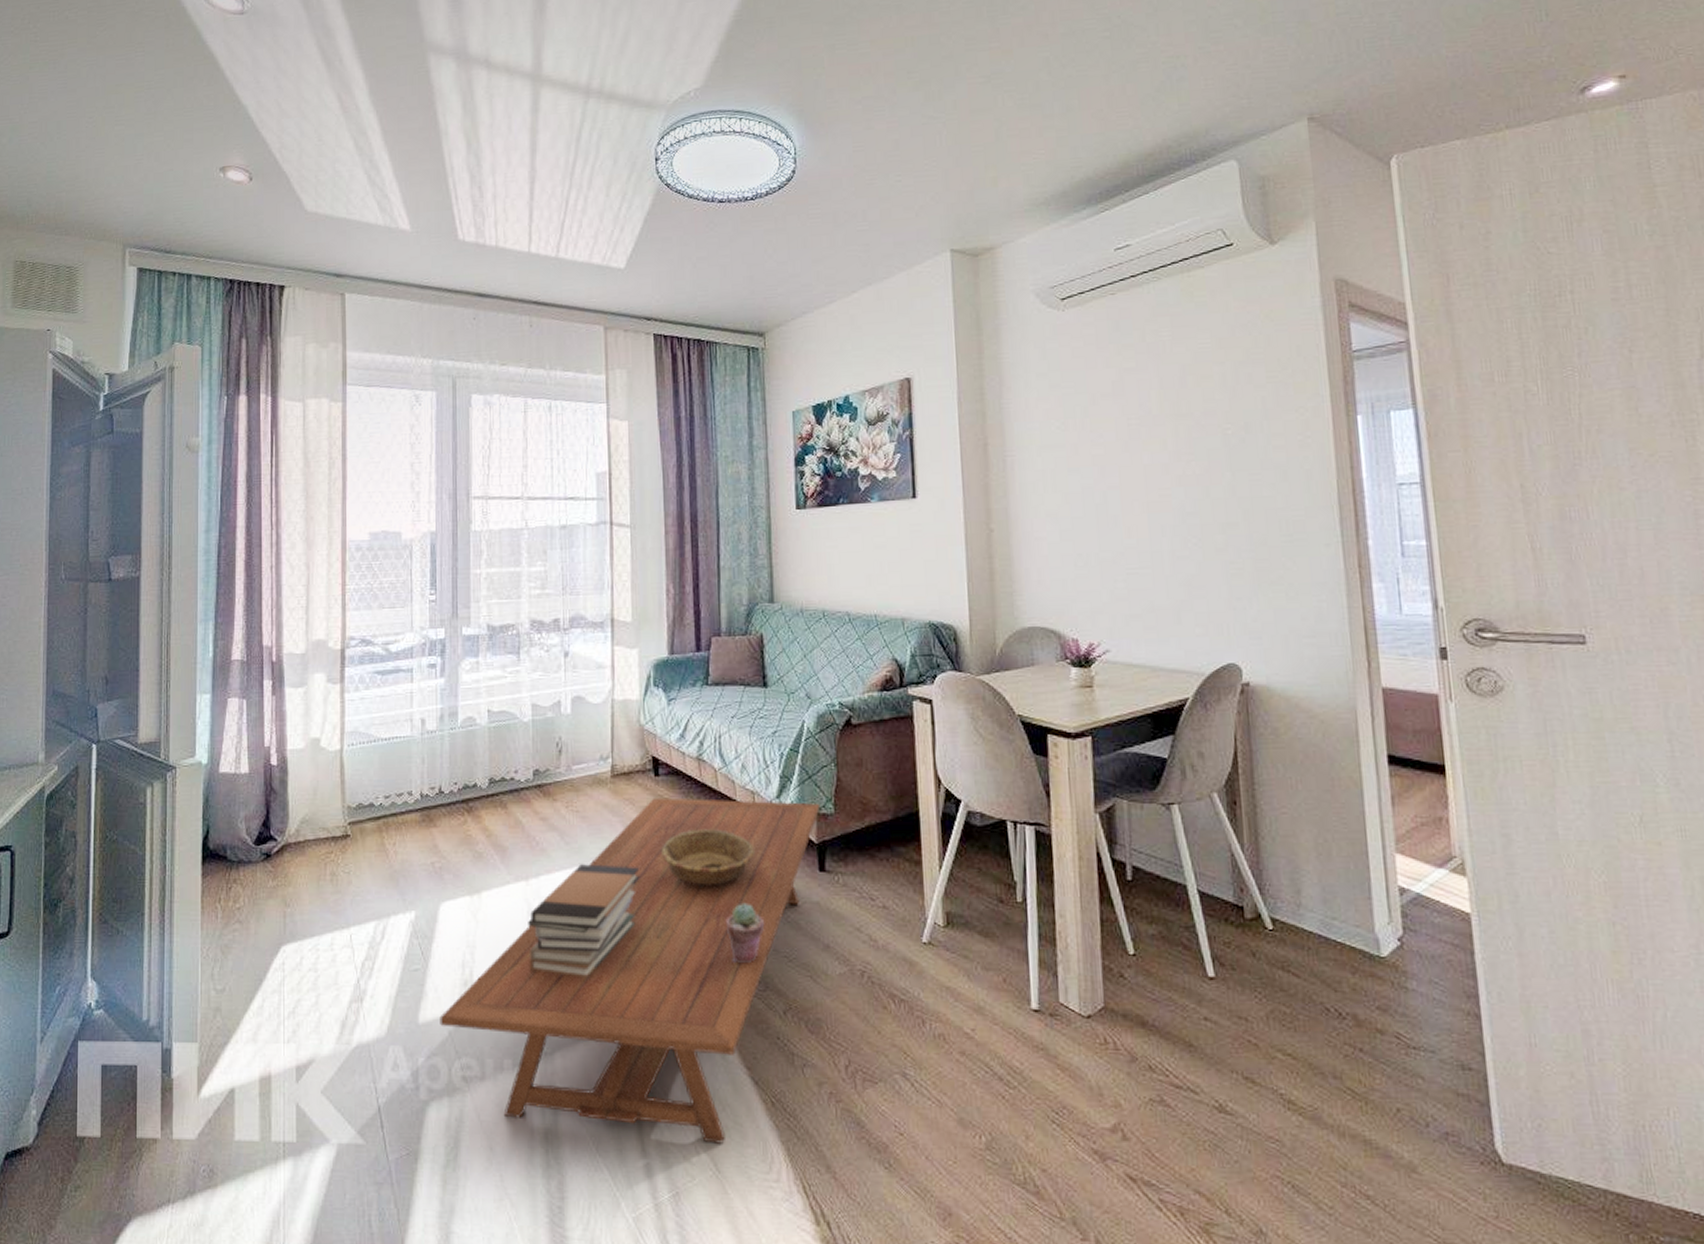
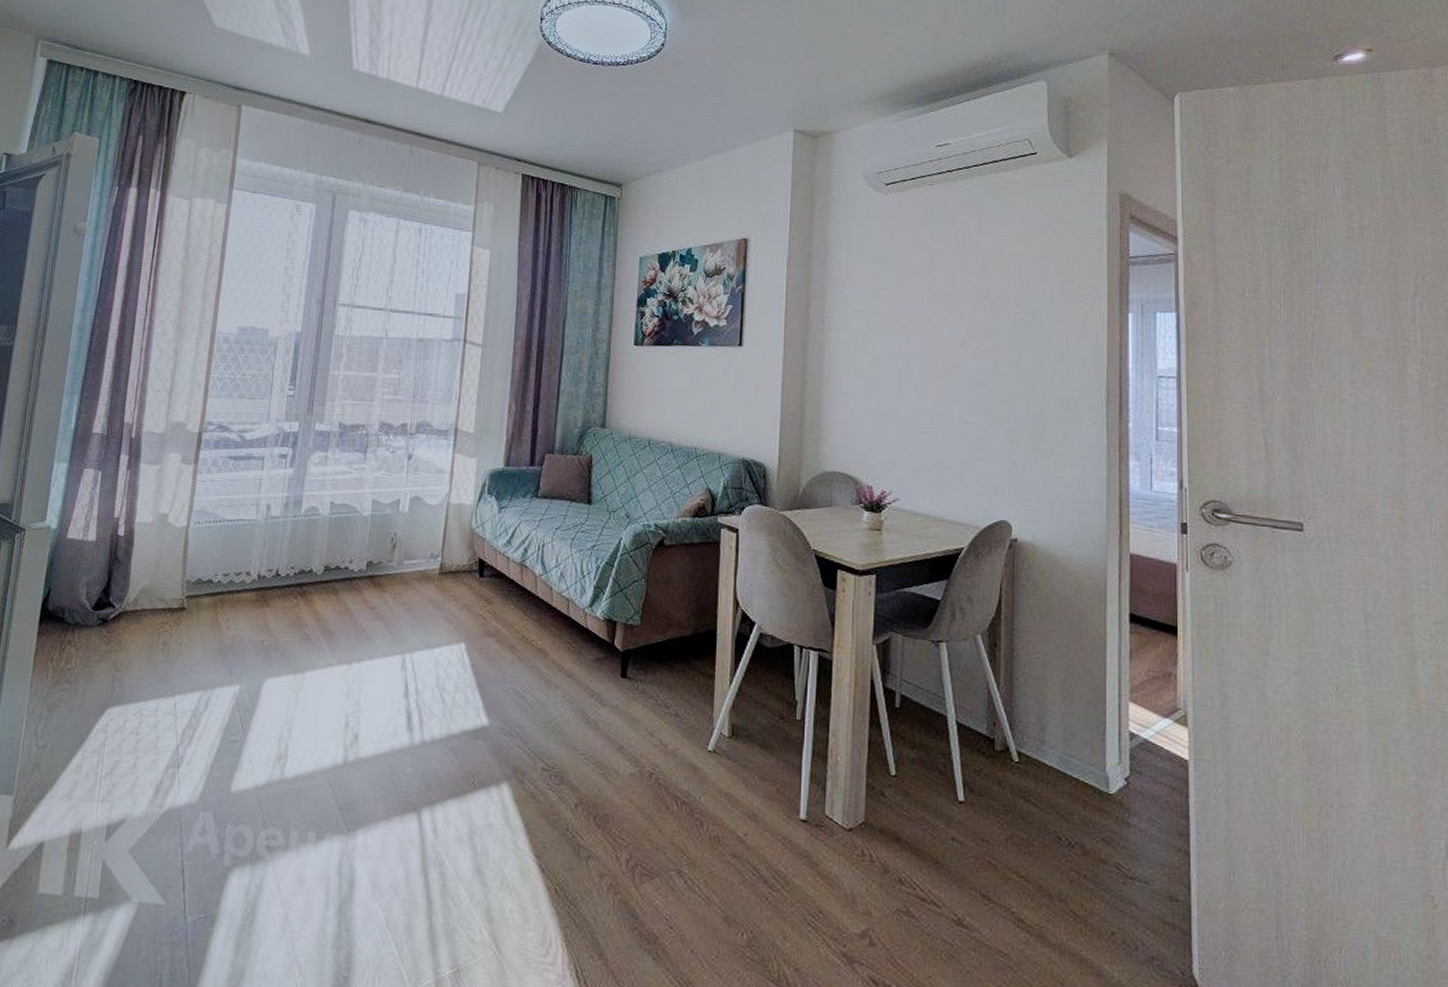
coffee table: present [440,797,821,1144] -> none [251,597,628,926]
book stack: present [528,864,640,979] -> none [342,653,457,761]
decorative bowl: present [661,829,754,887] -> none [478,629,564,684]
potted succulent: present [725,902,764,964] -> none [530,701,565,759]

